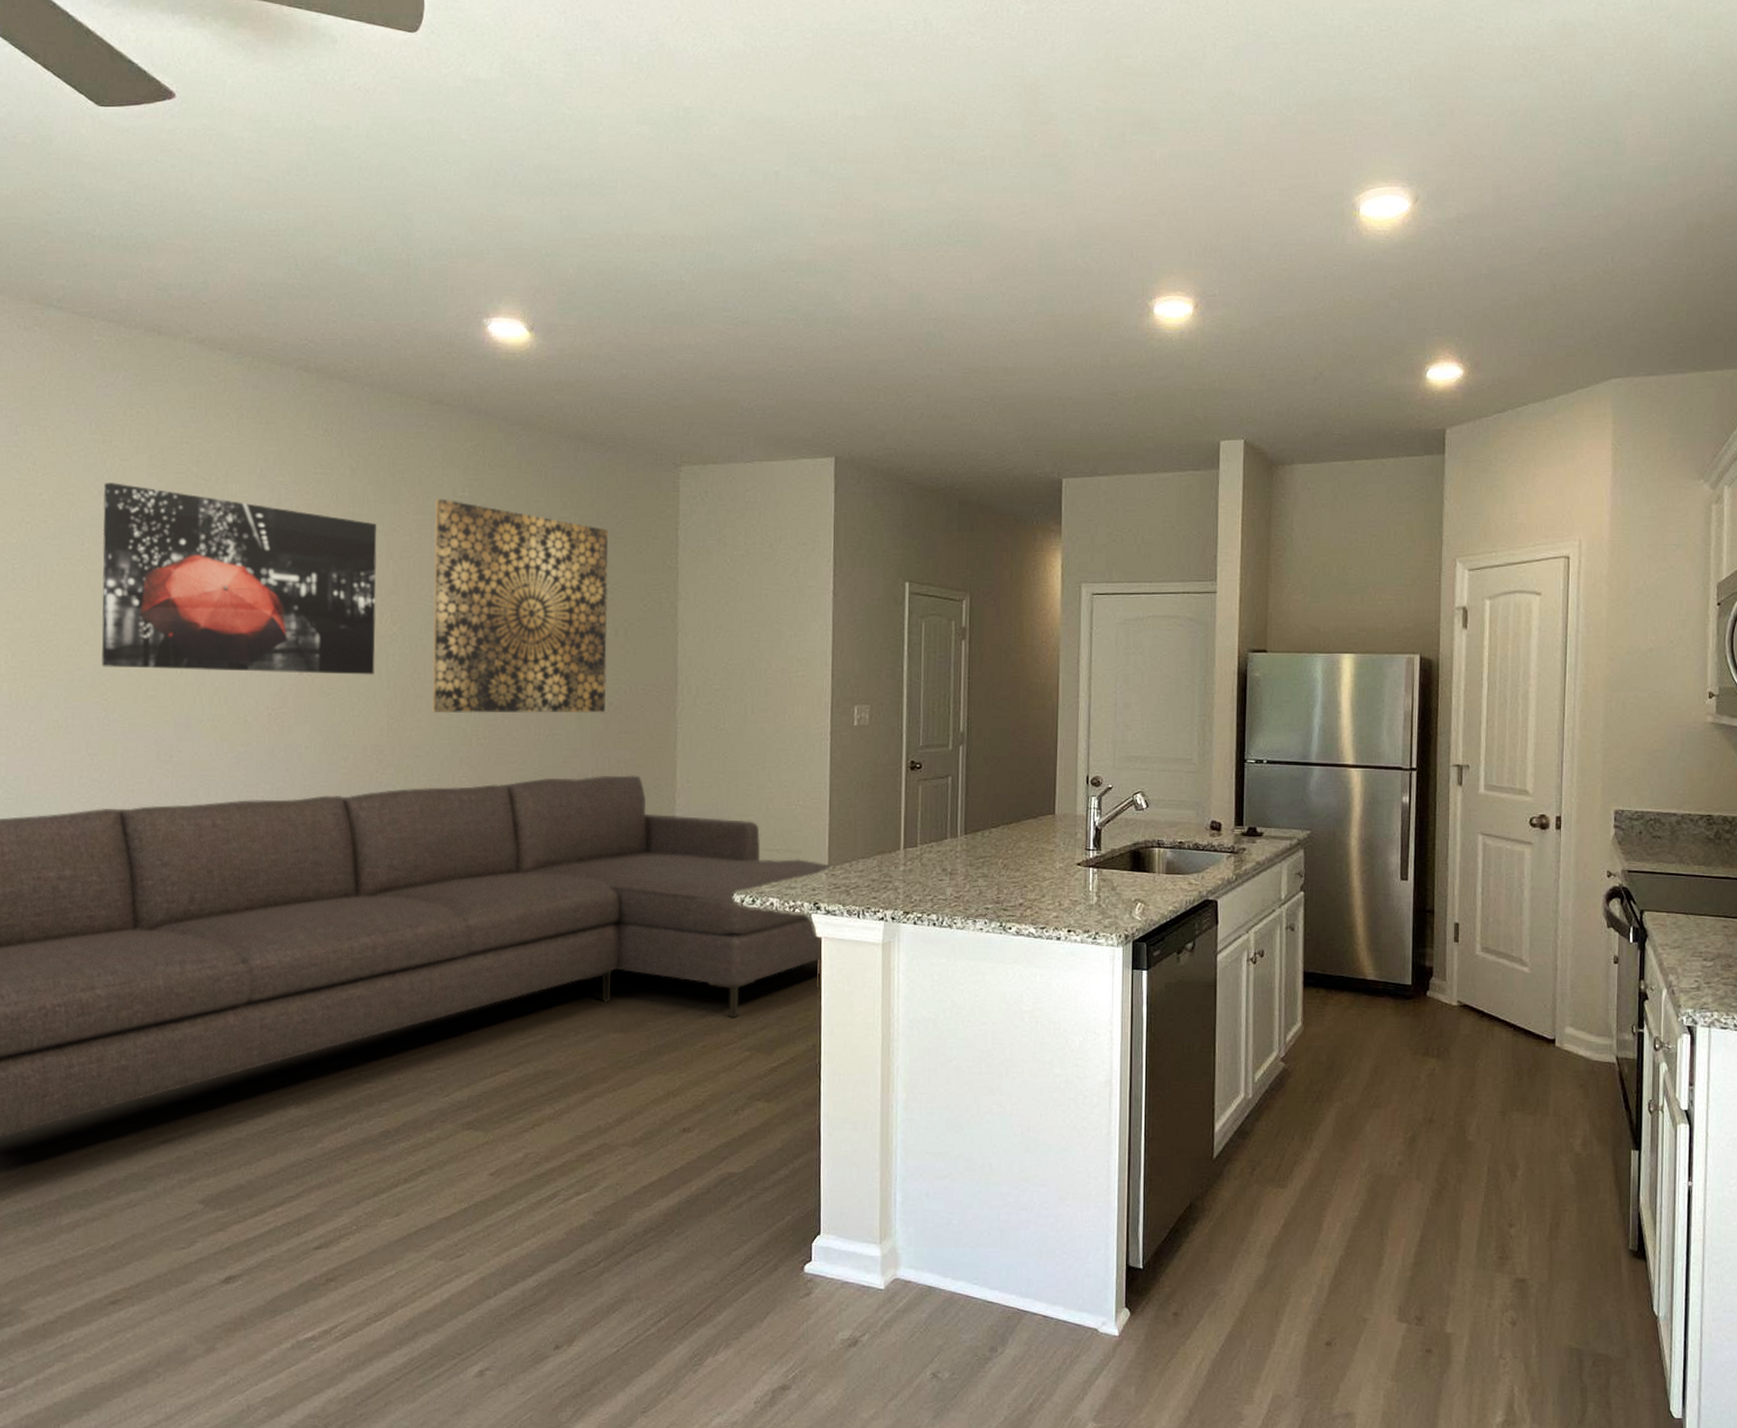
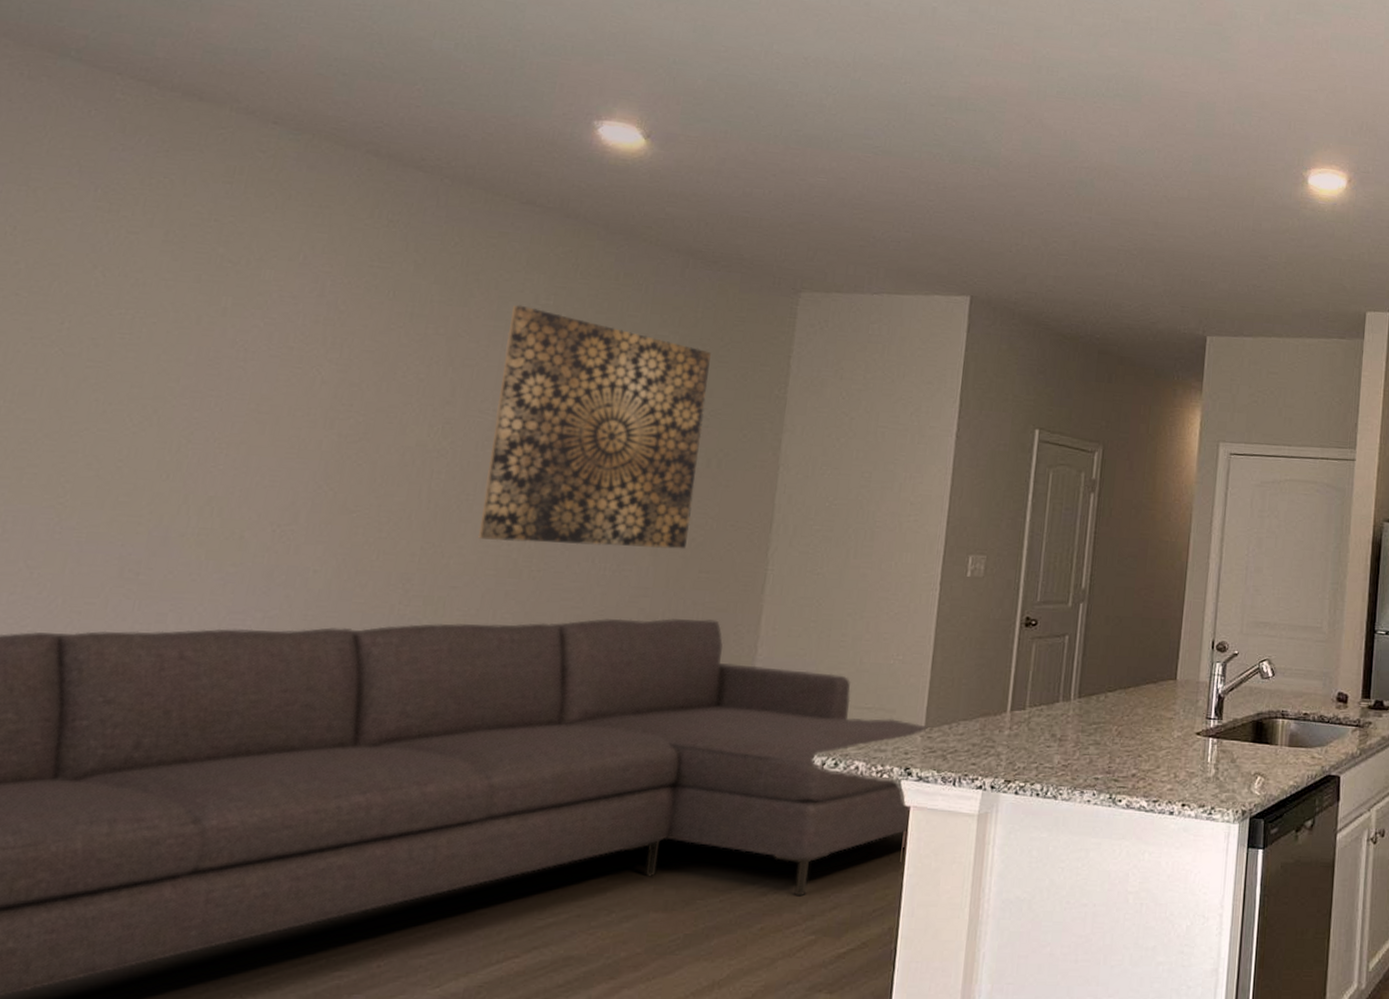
wall art: present [101,482,377,675] -> none [63,256,438,493]

